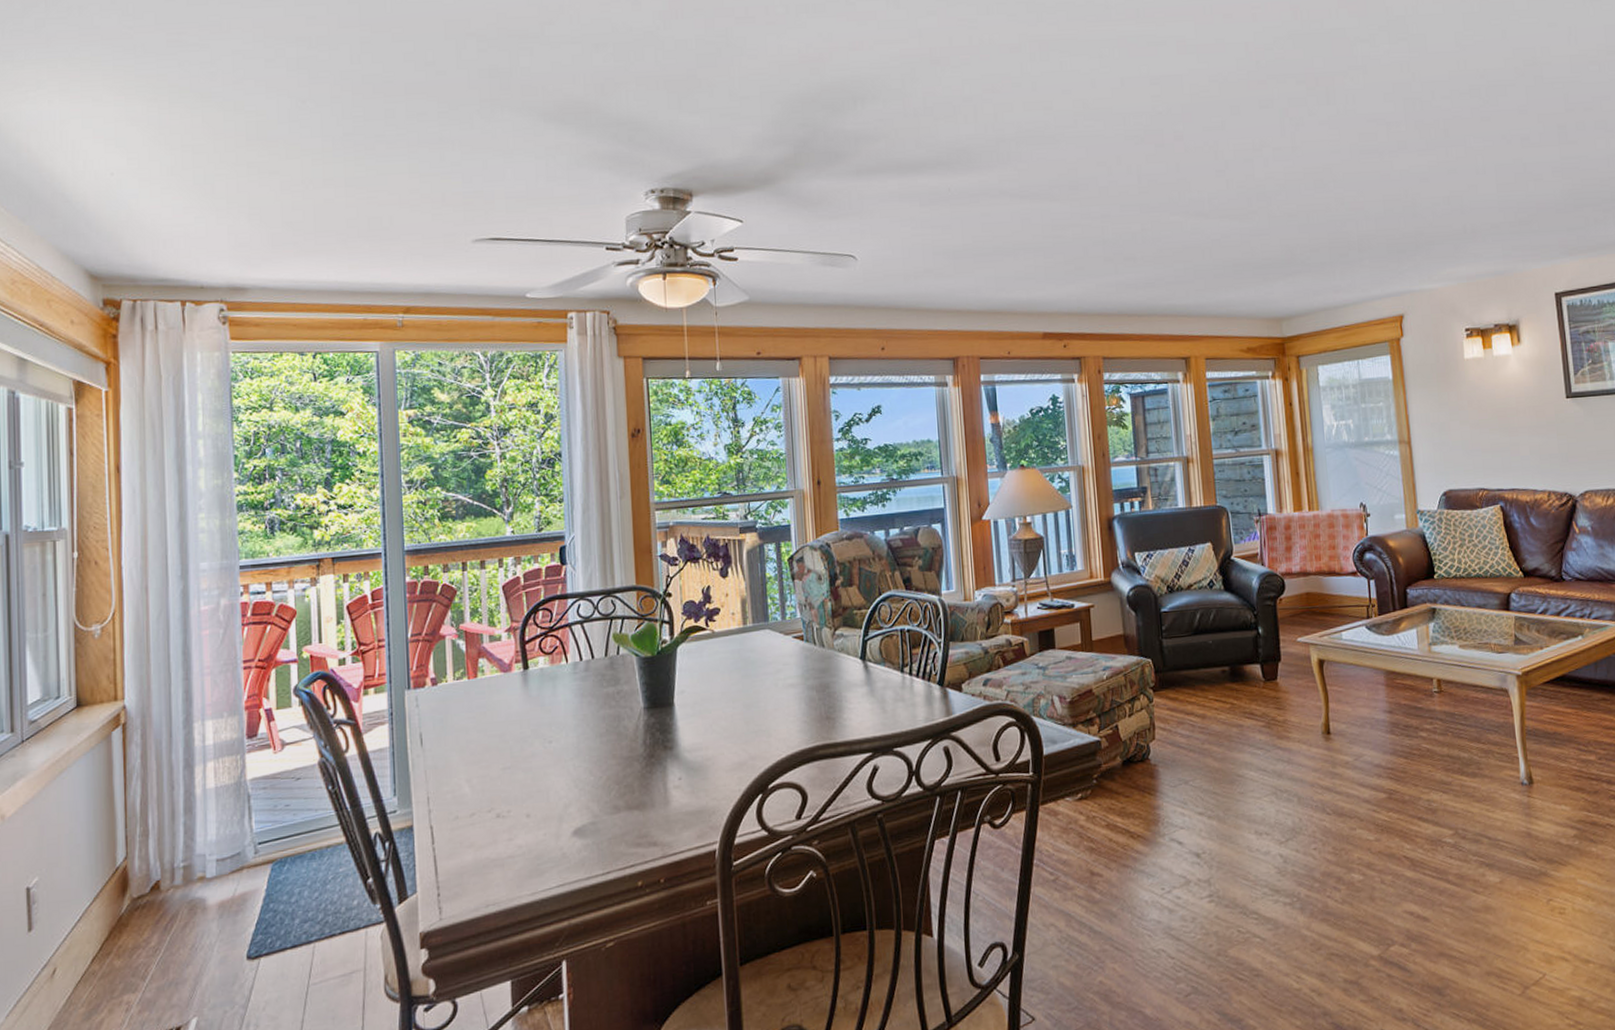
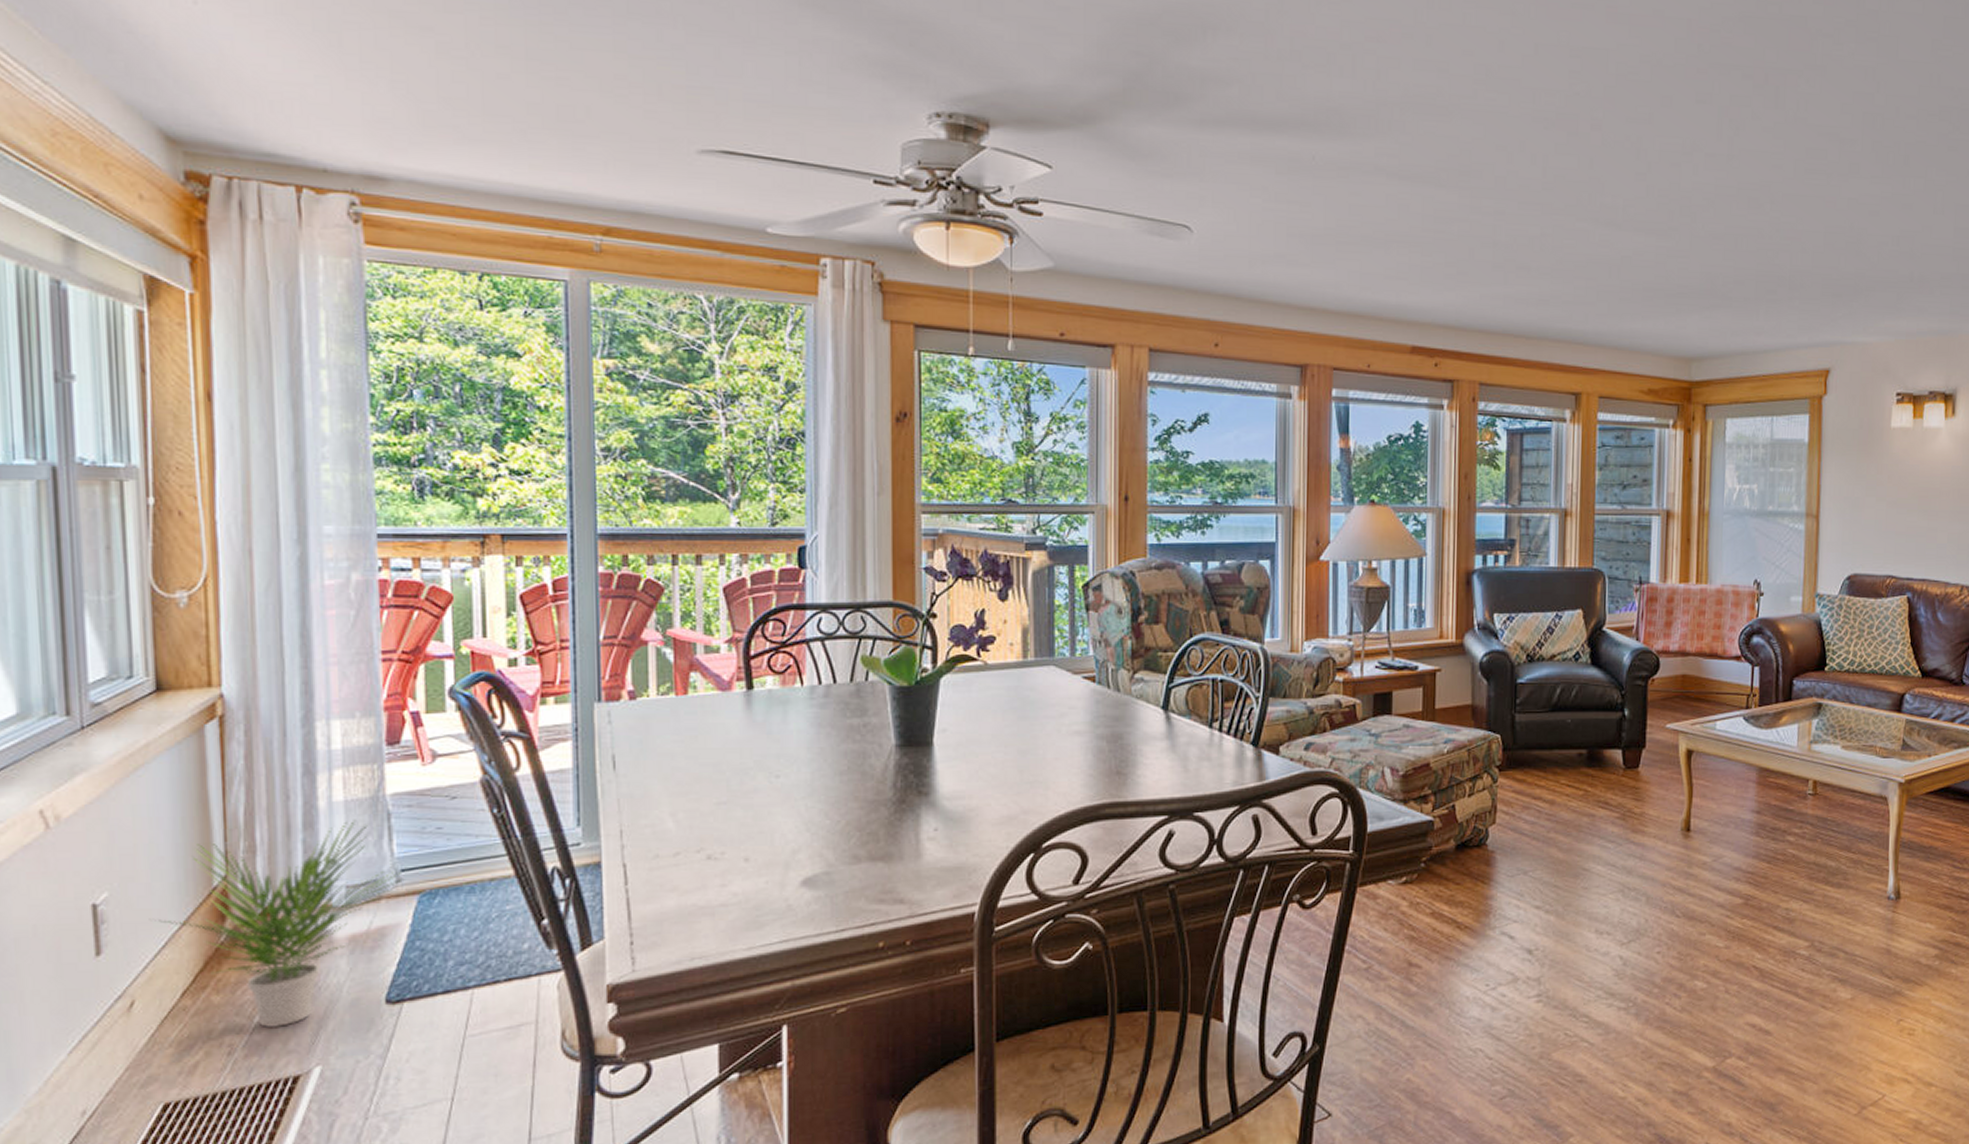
potted plant: none [68,802,261,987] -> present [149,819,405,1029]

